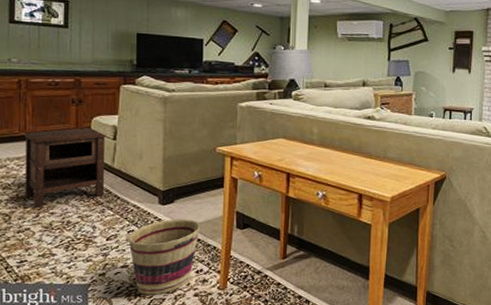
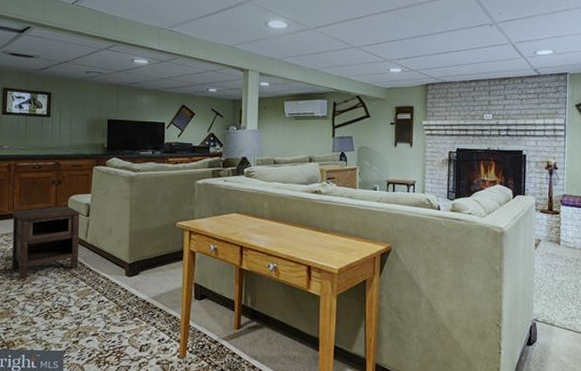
basket: present [128,219,200,295] -> none [98,290,162,362]

